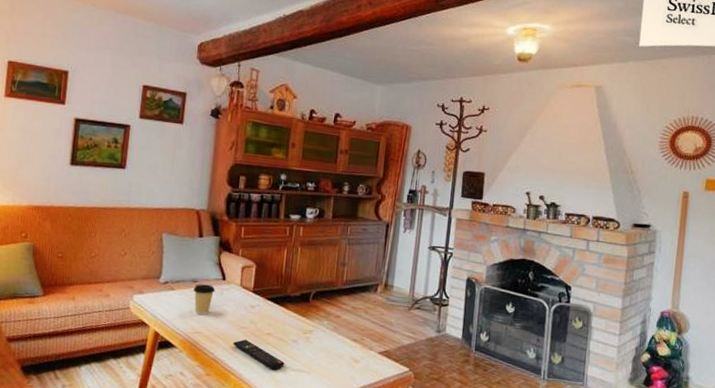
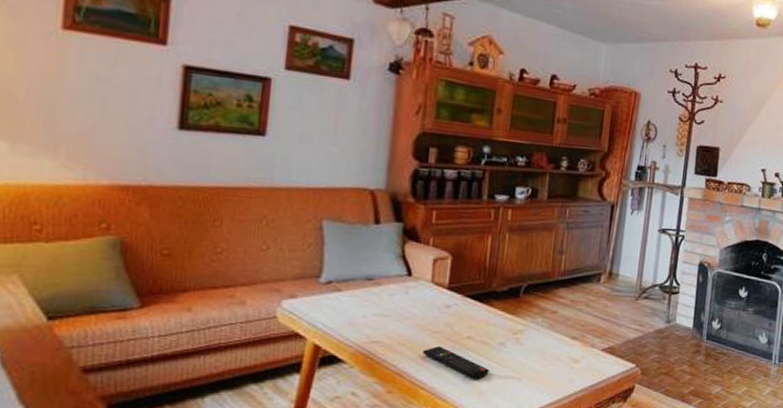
coffee cup: present [193,284,215,316] -> none [368,282,398,321]

